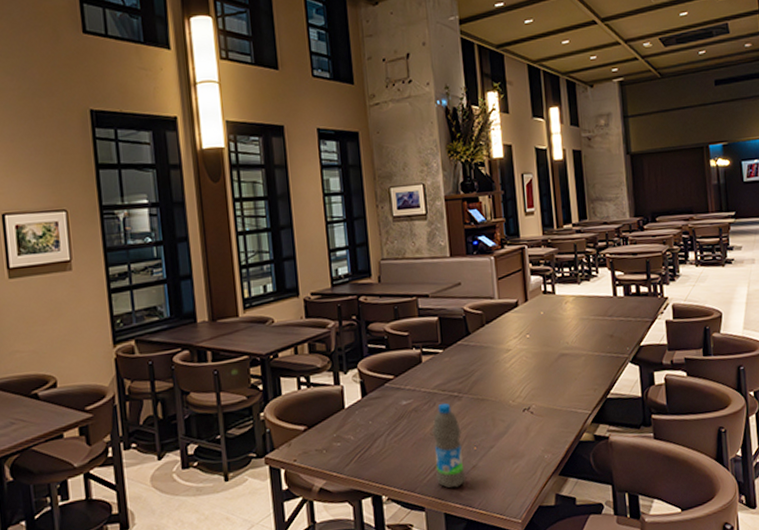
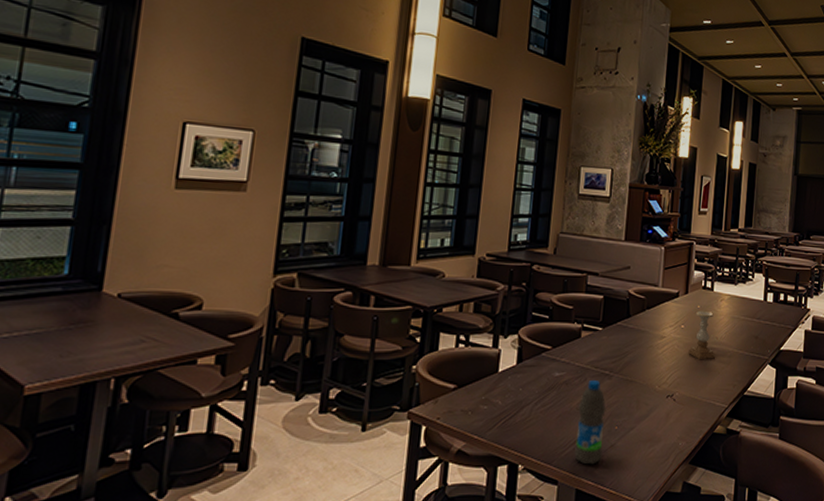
candle holder: none [538,316,569,369] -> present [688,310,715,360]

